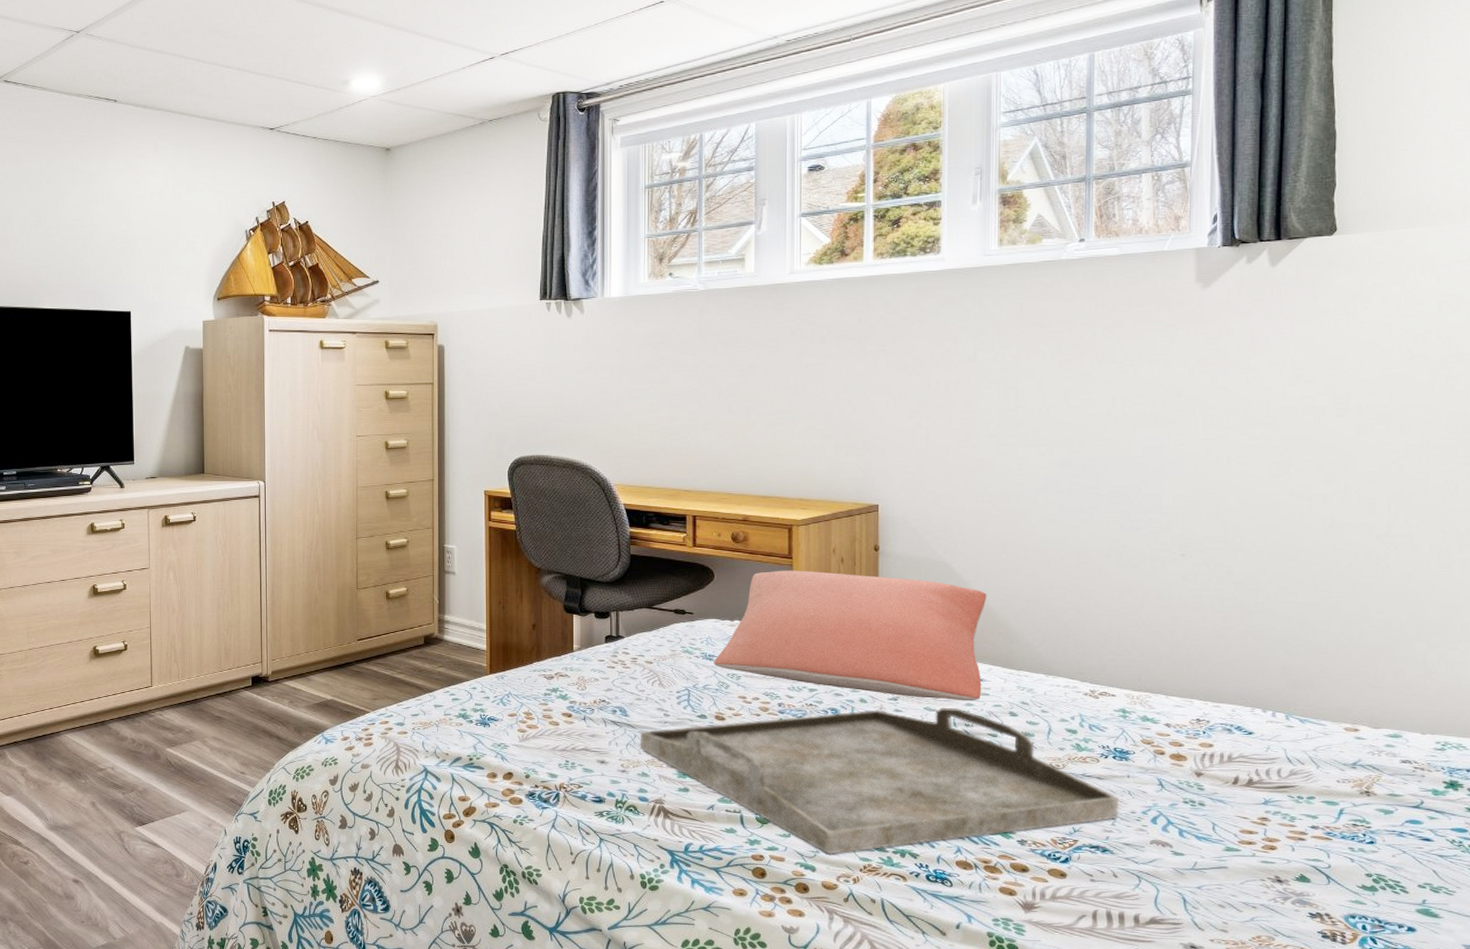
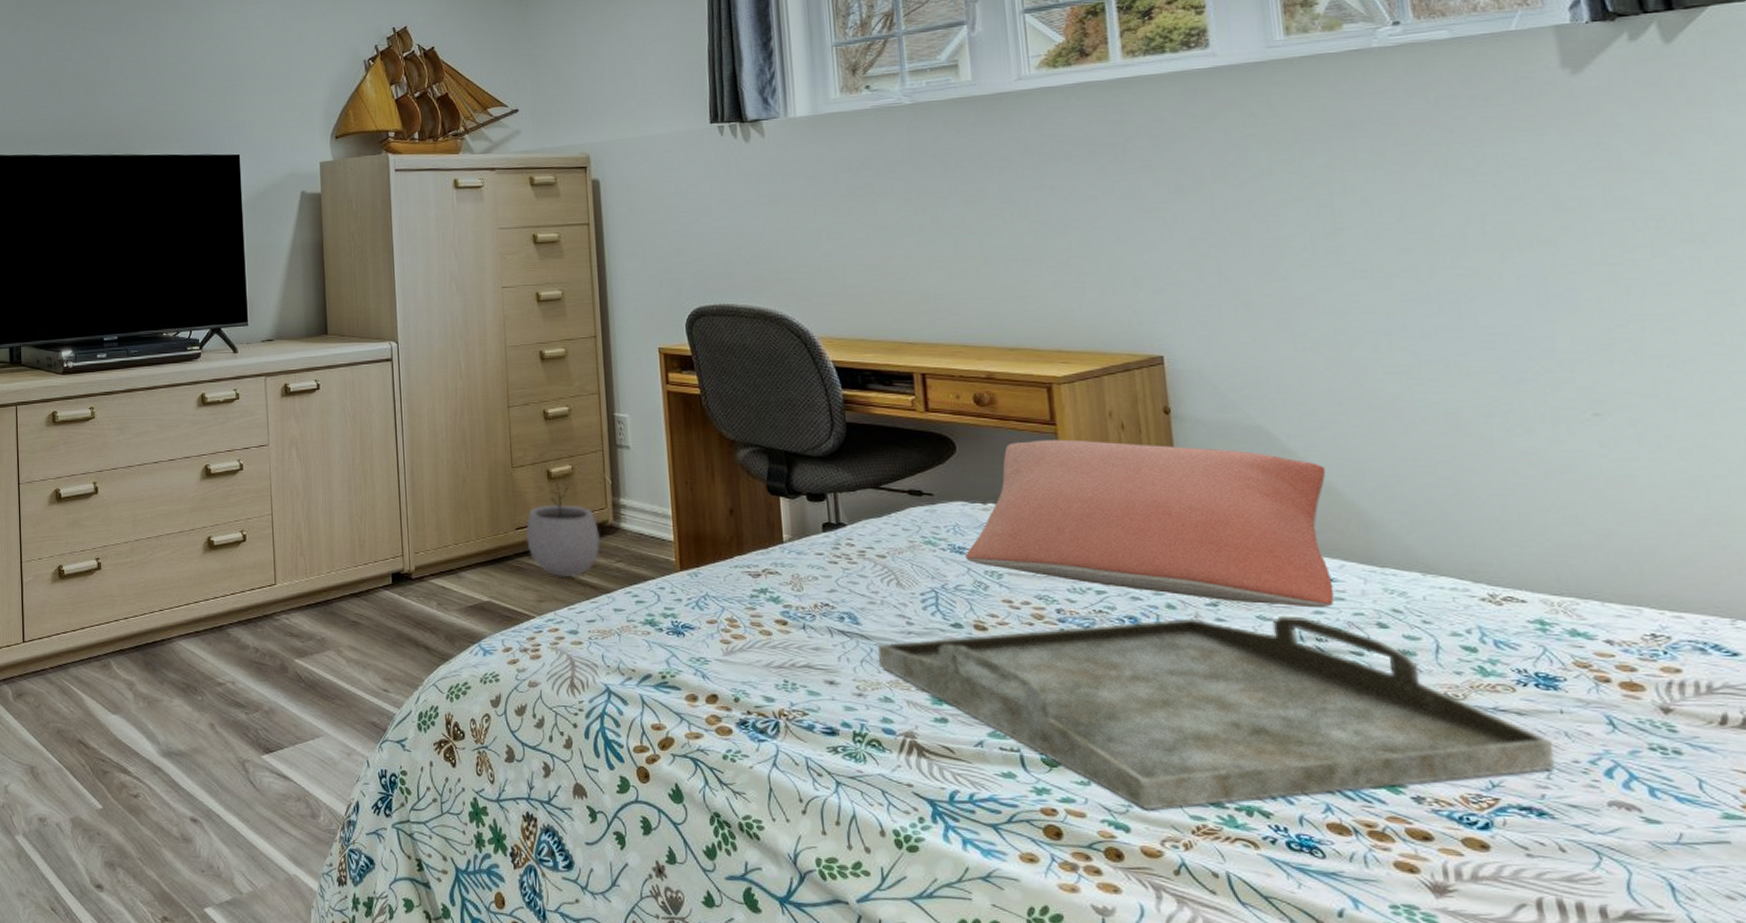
plant pot: none [366,603,426,680] -> present [526,484,600,578]

